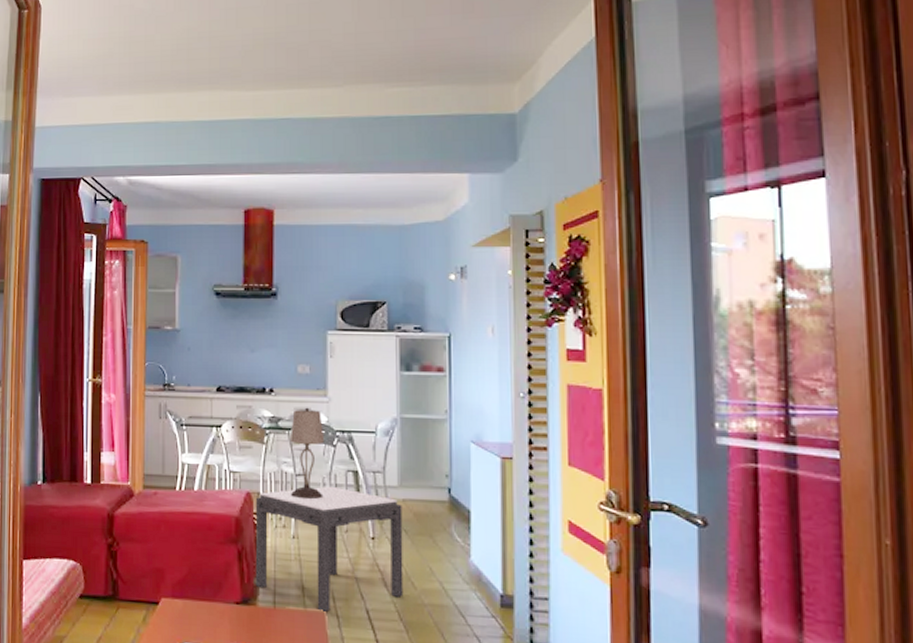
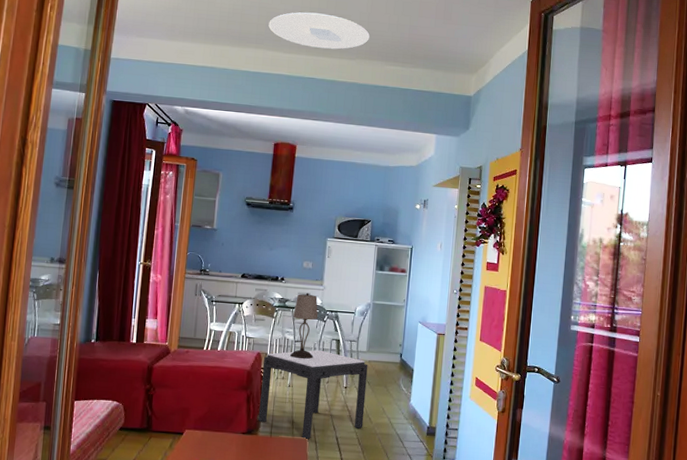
ceiling light: none [223,32,359,78] -> present [268,12,370,50]

